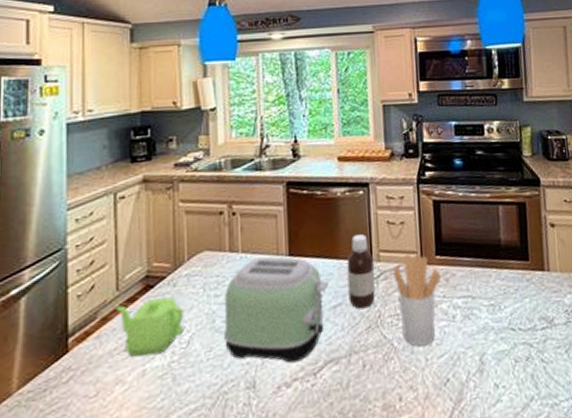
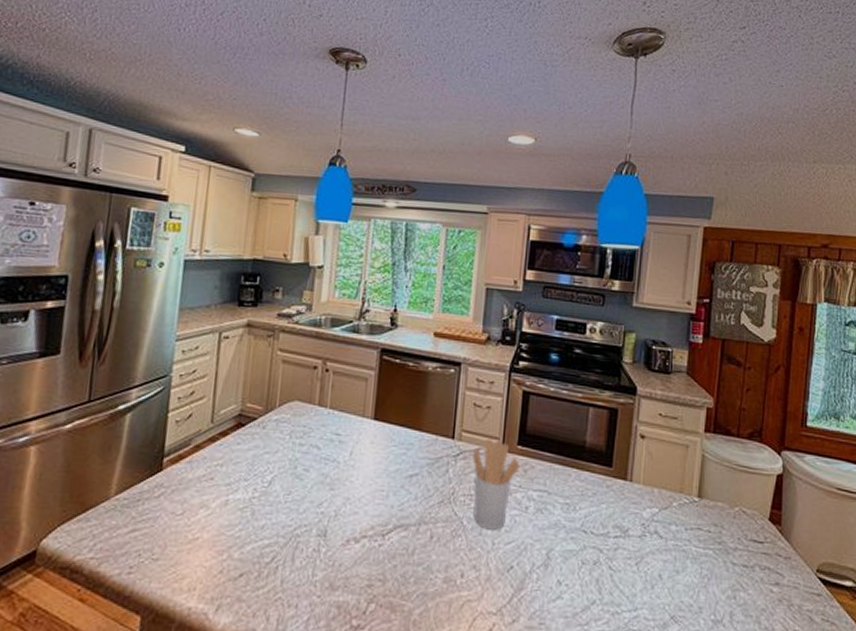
teapot: present [115,297,184,357] -> none [207,437,270,489]
toaster: present [223,256,329,364] -> none [302,416,408,521]
bottle: present [346,234,376,309] -> none [425,411,456,483]

